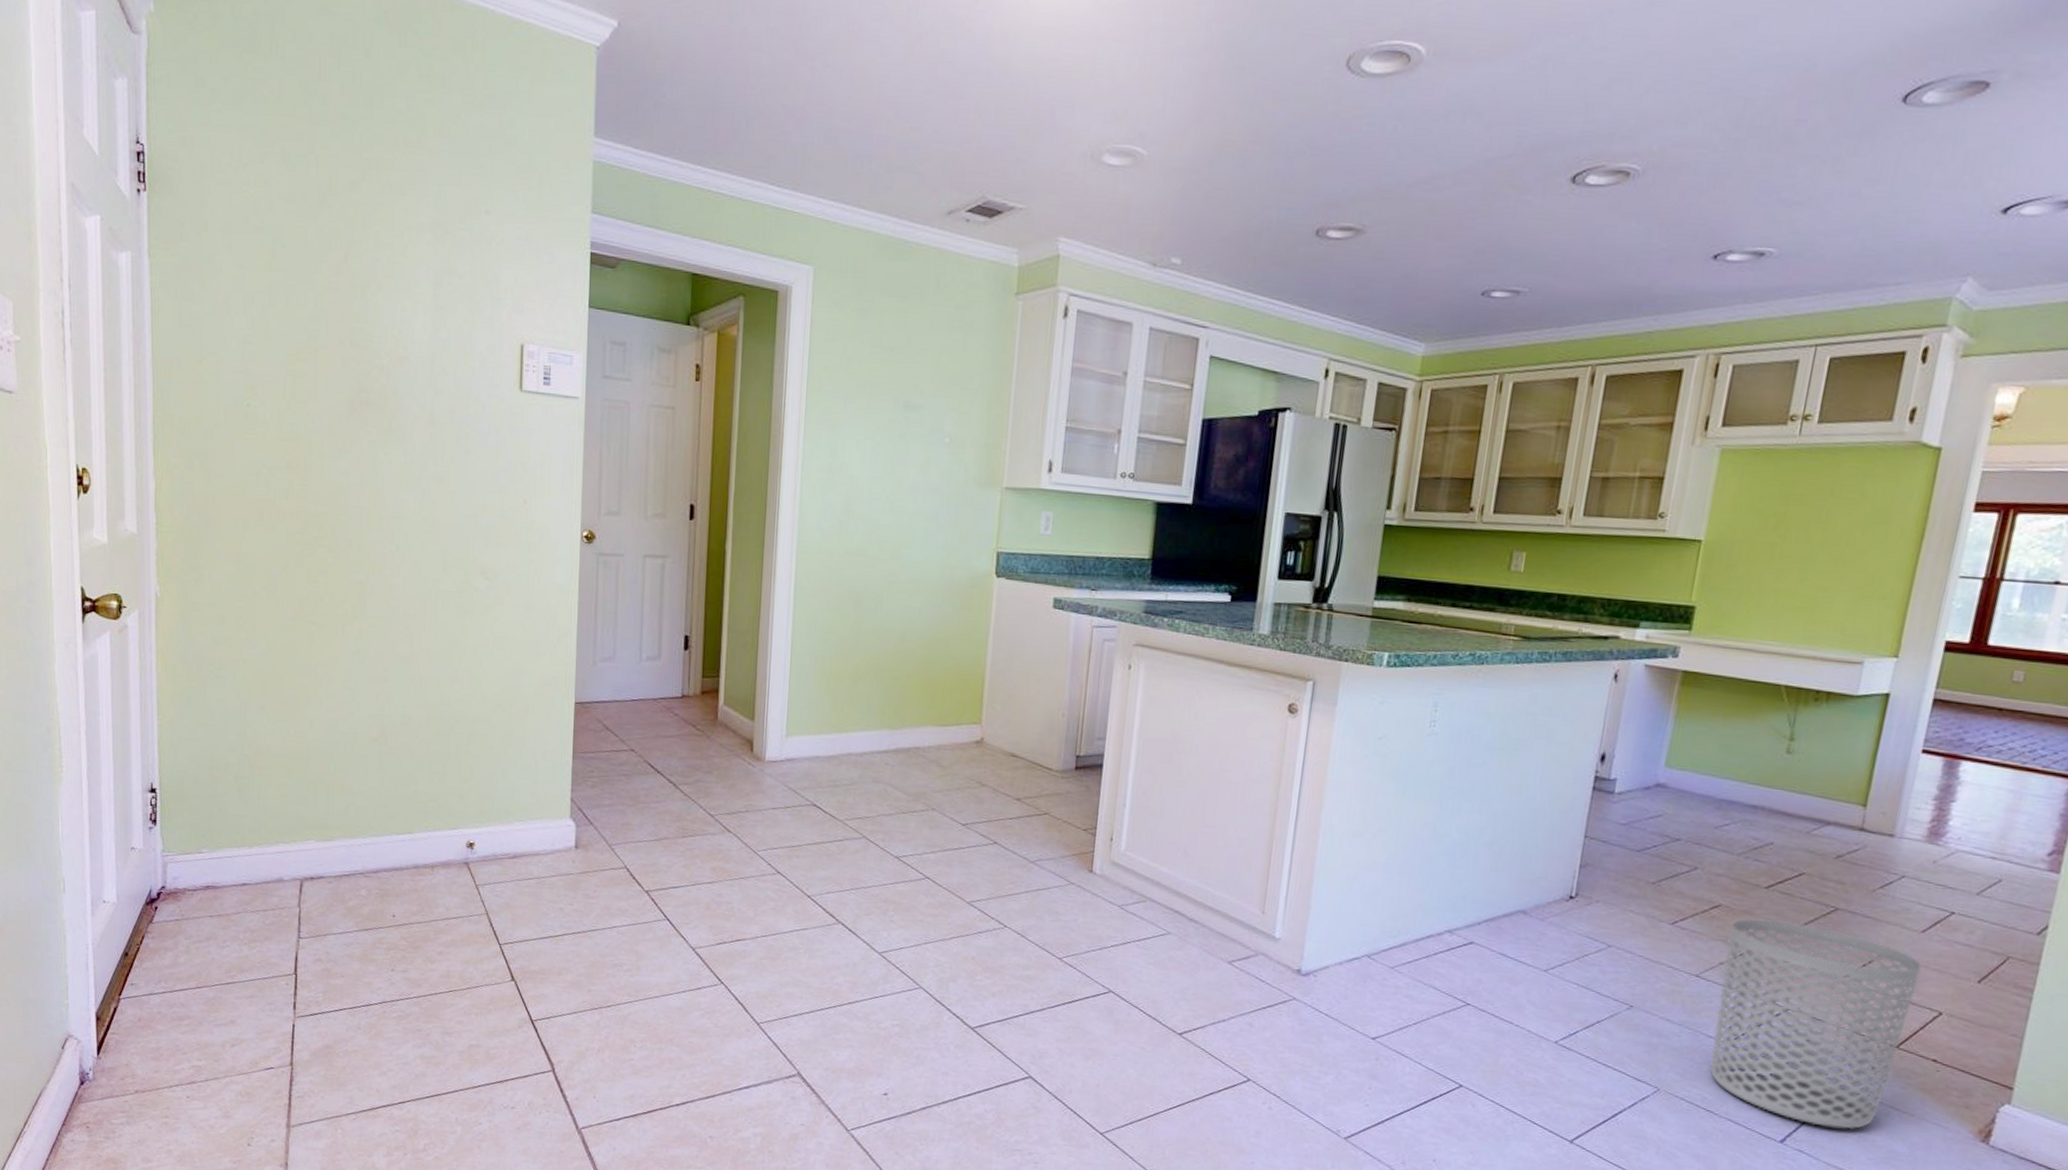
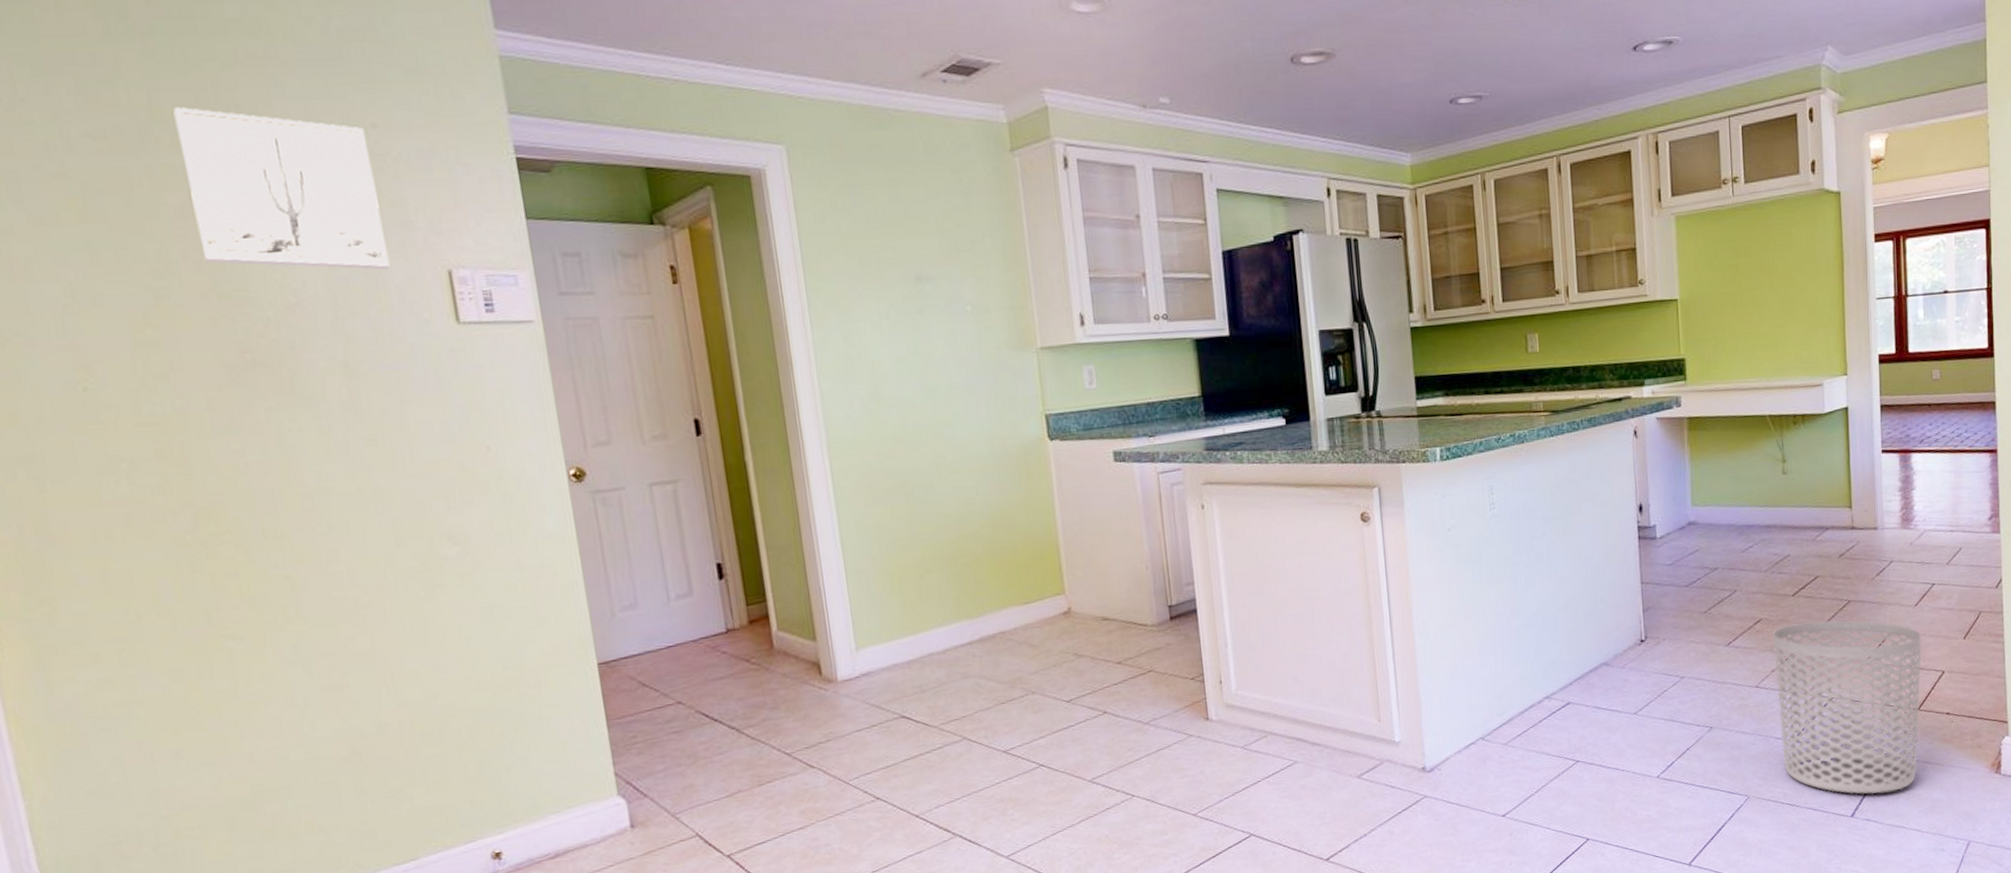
wall art: none [345,182,480,337] -> present [173,107,391,270]

